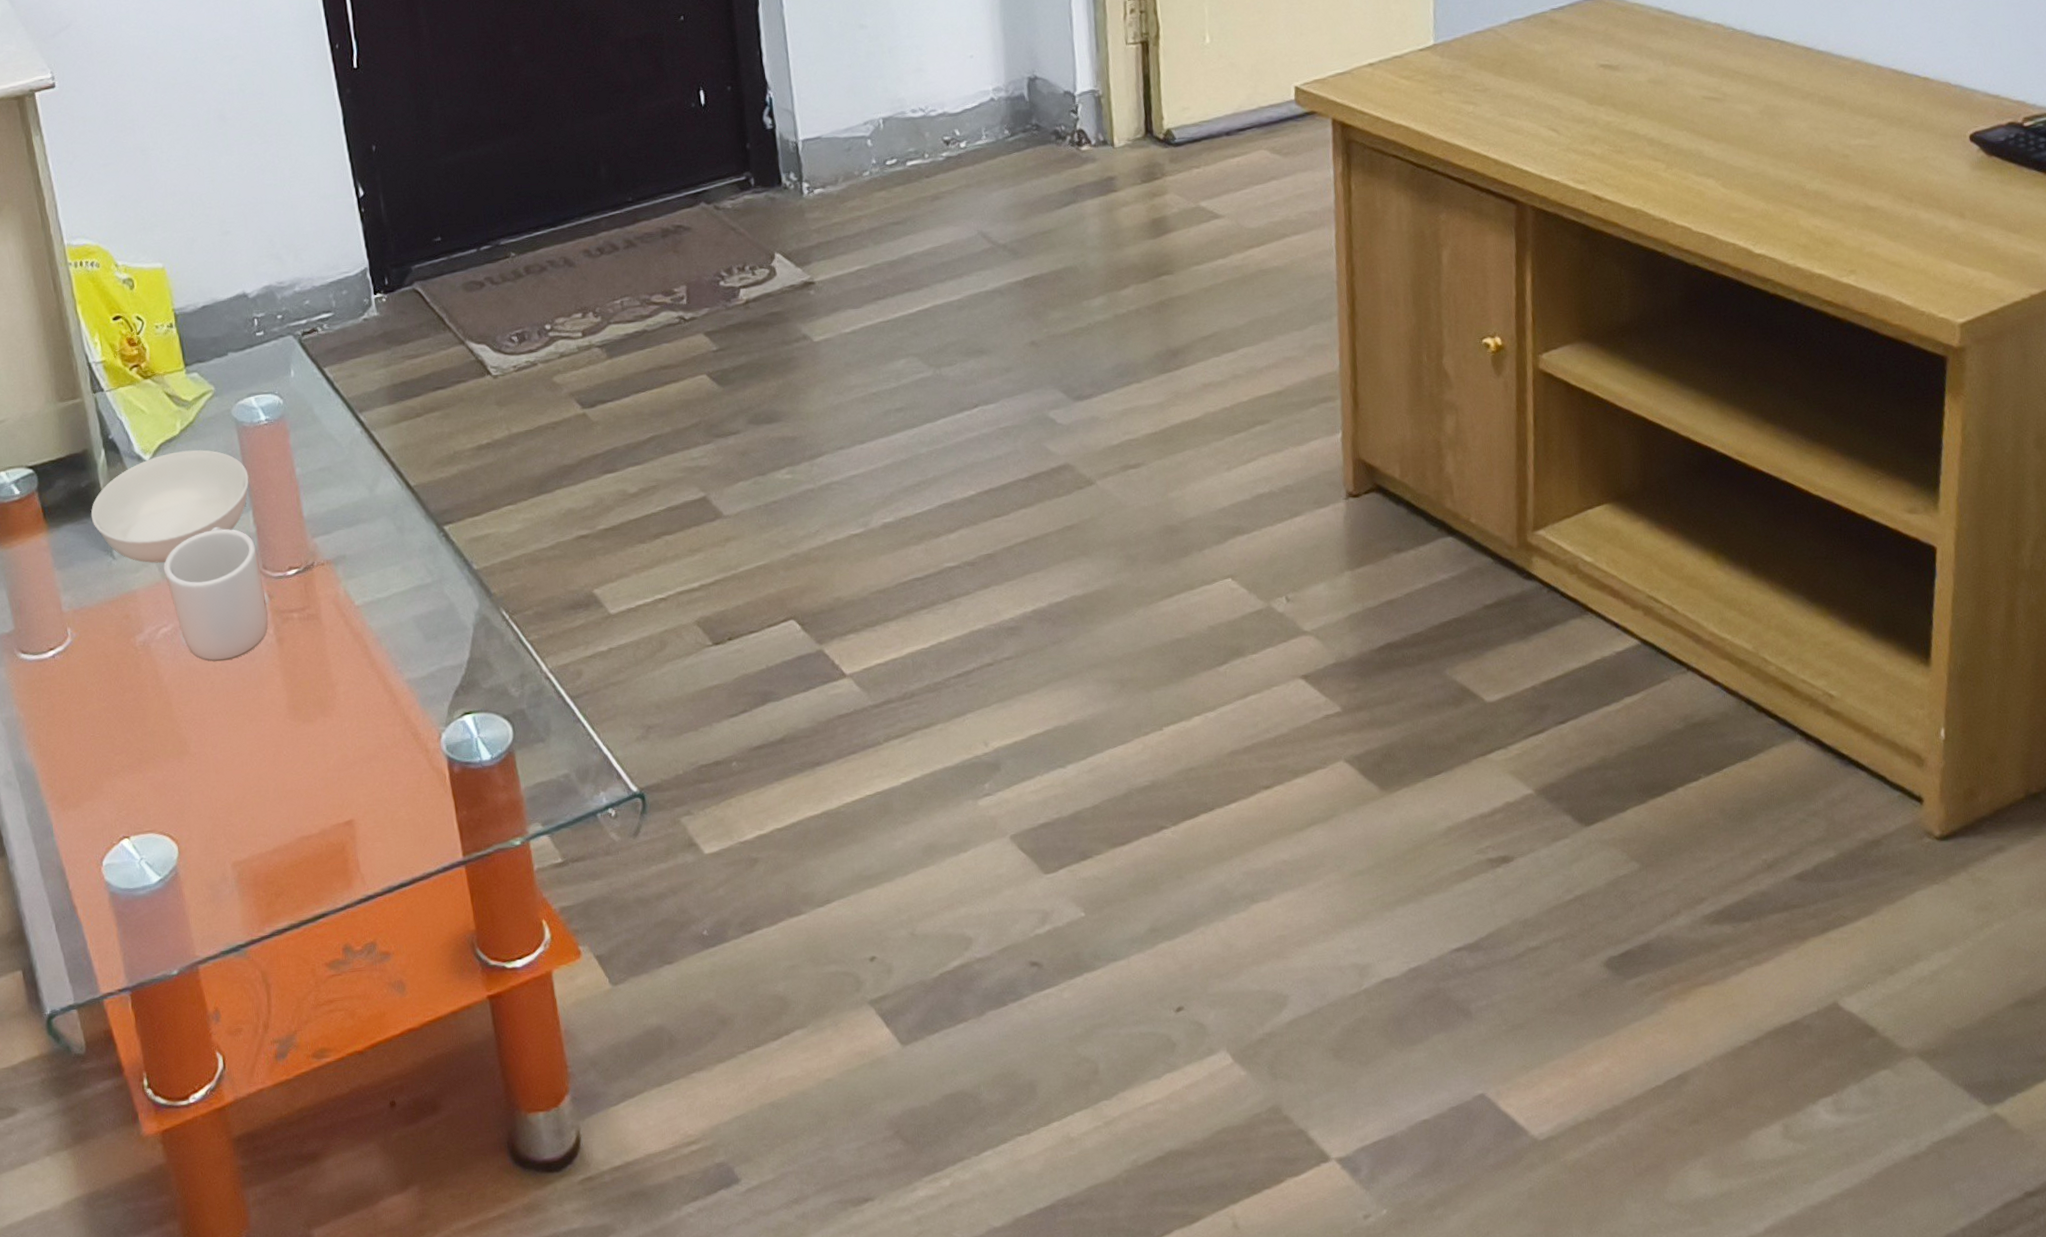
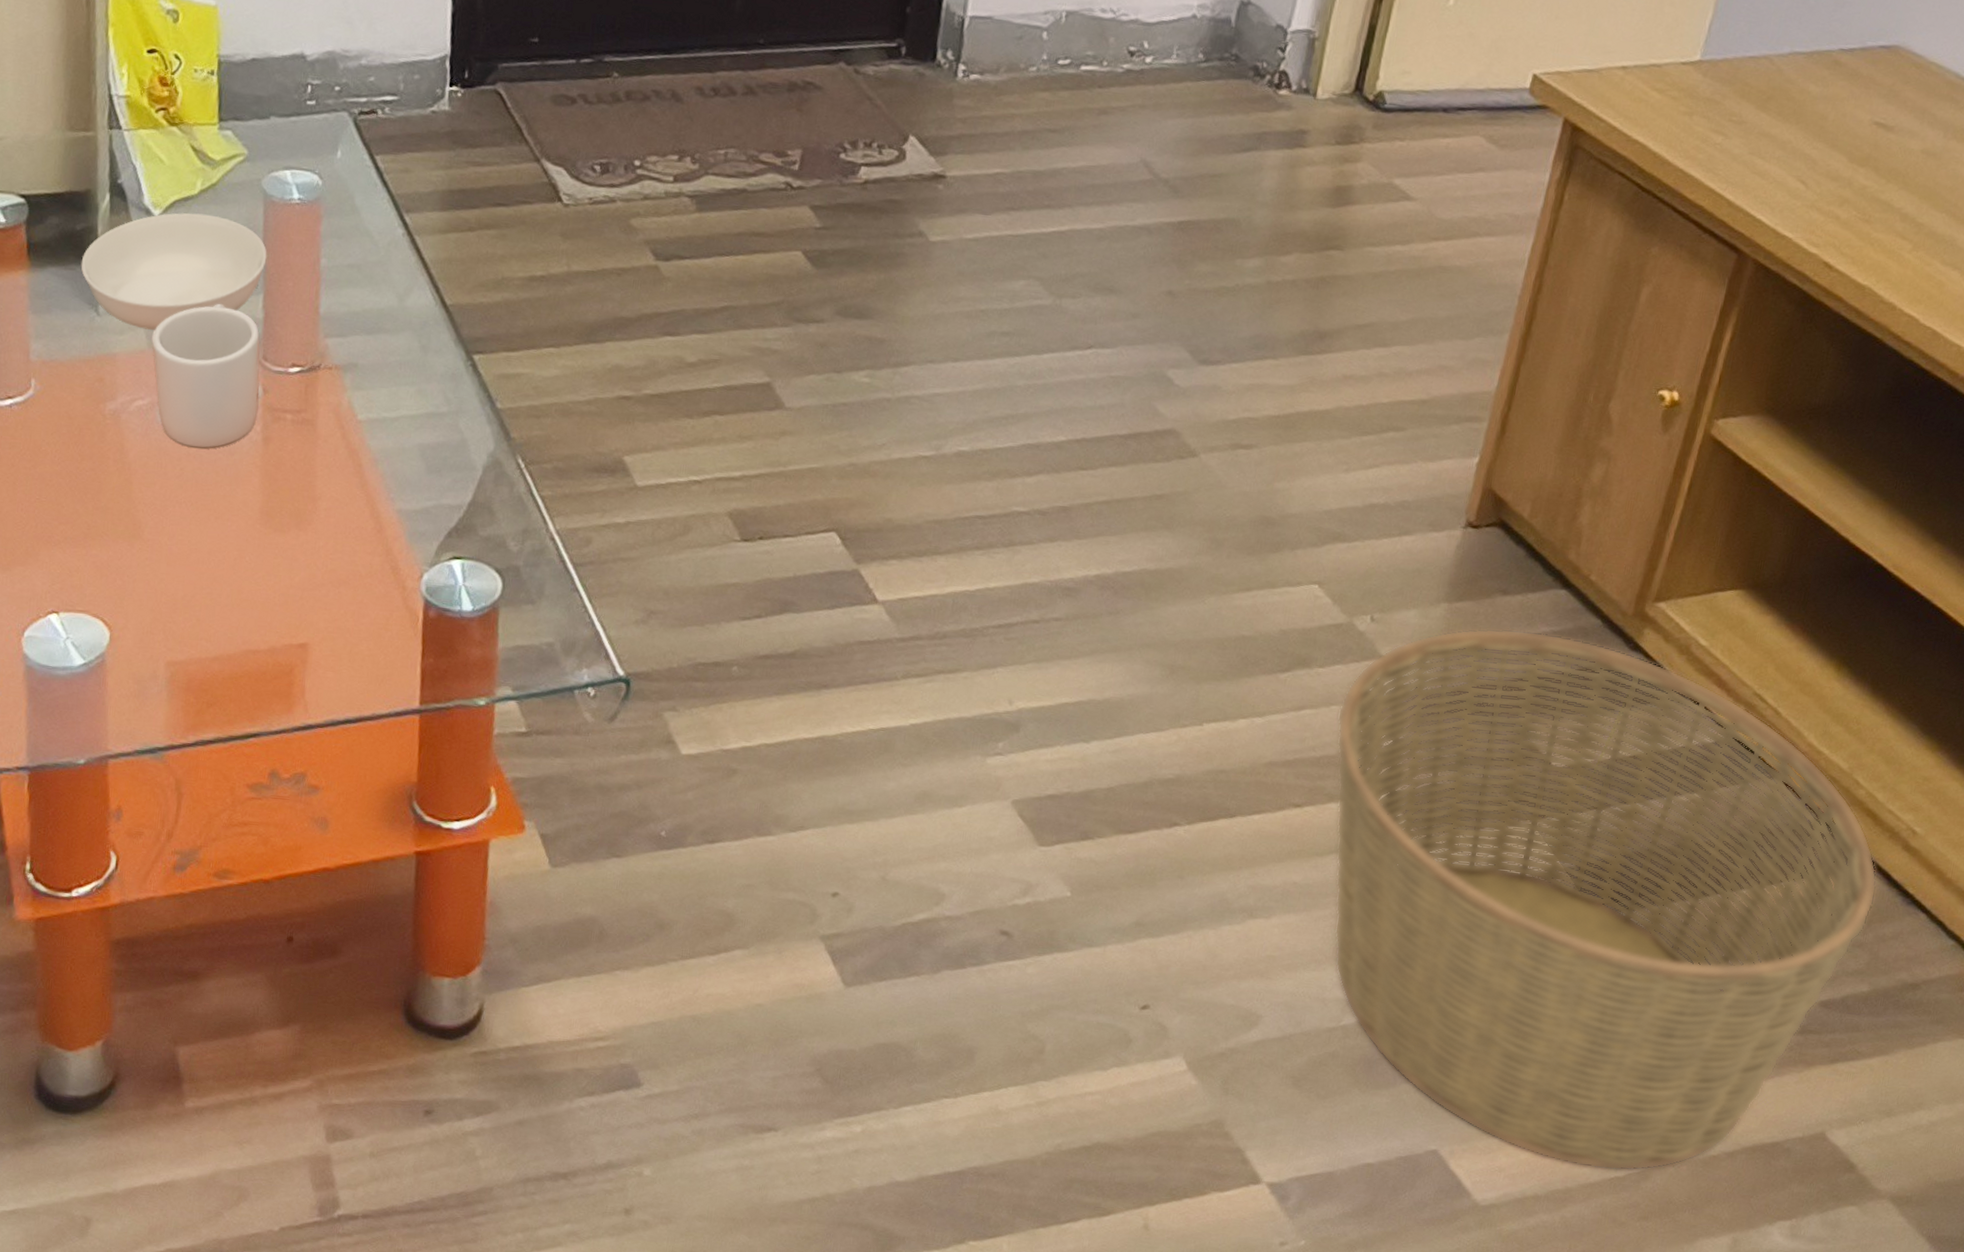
basket: none [1279,579,1815,1083] -> present [1334,628,1877,1171]

